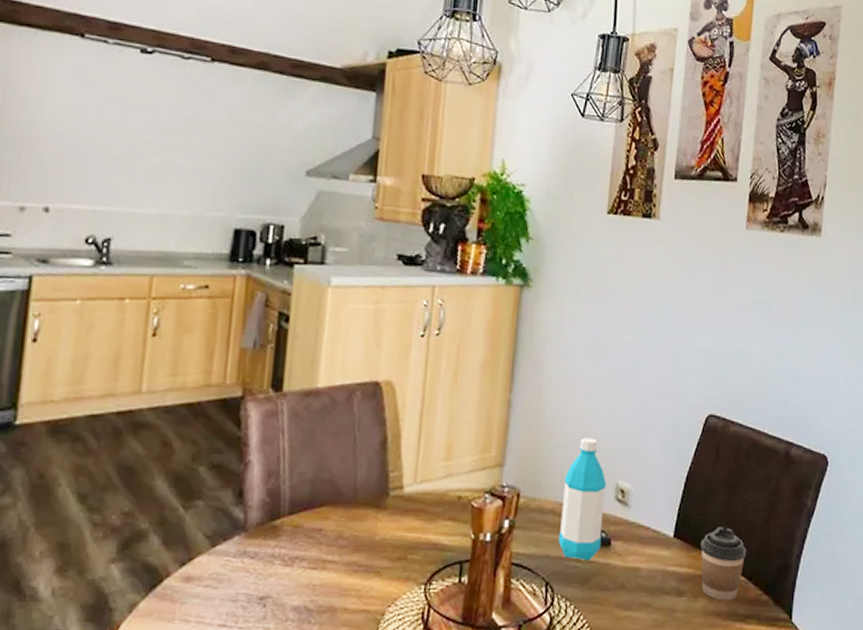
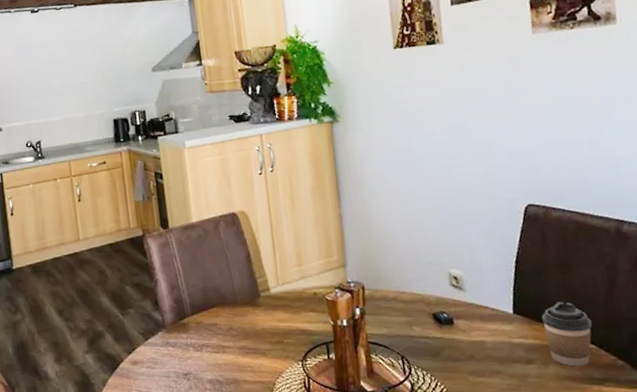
water bottle: present [558,438,607,561] -> none [400,236,445,338]

